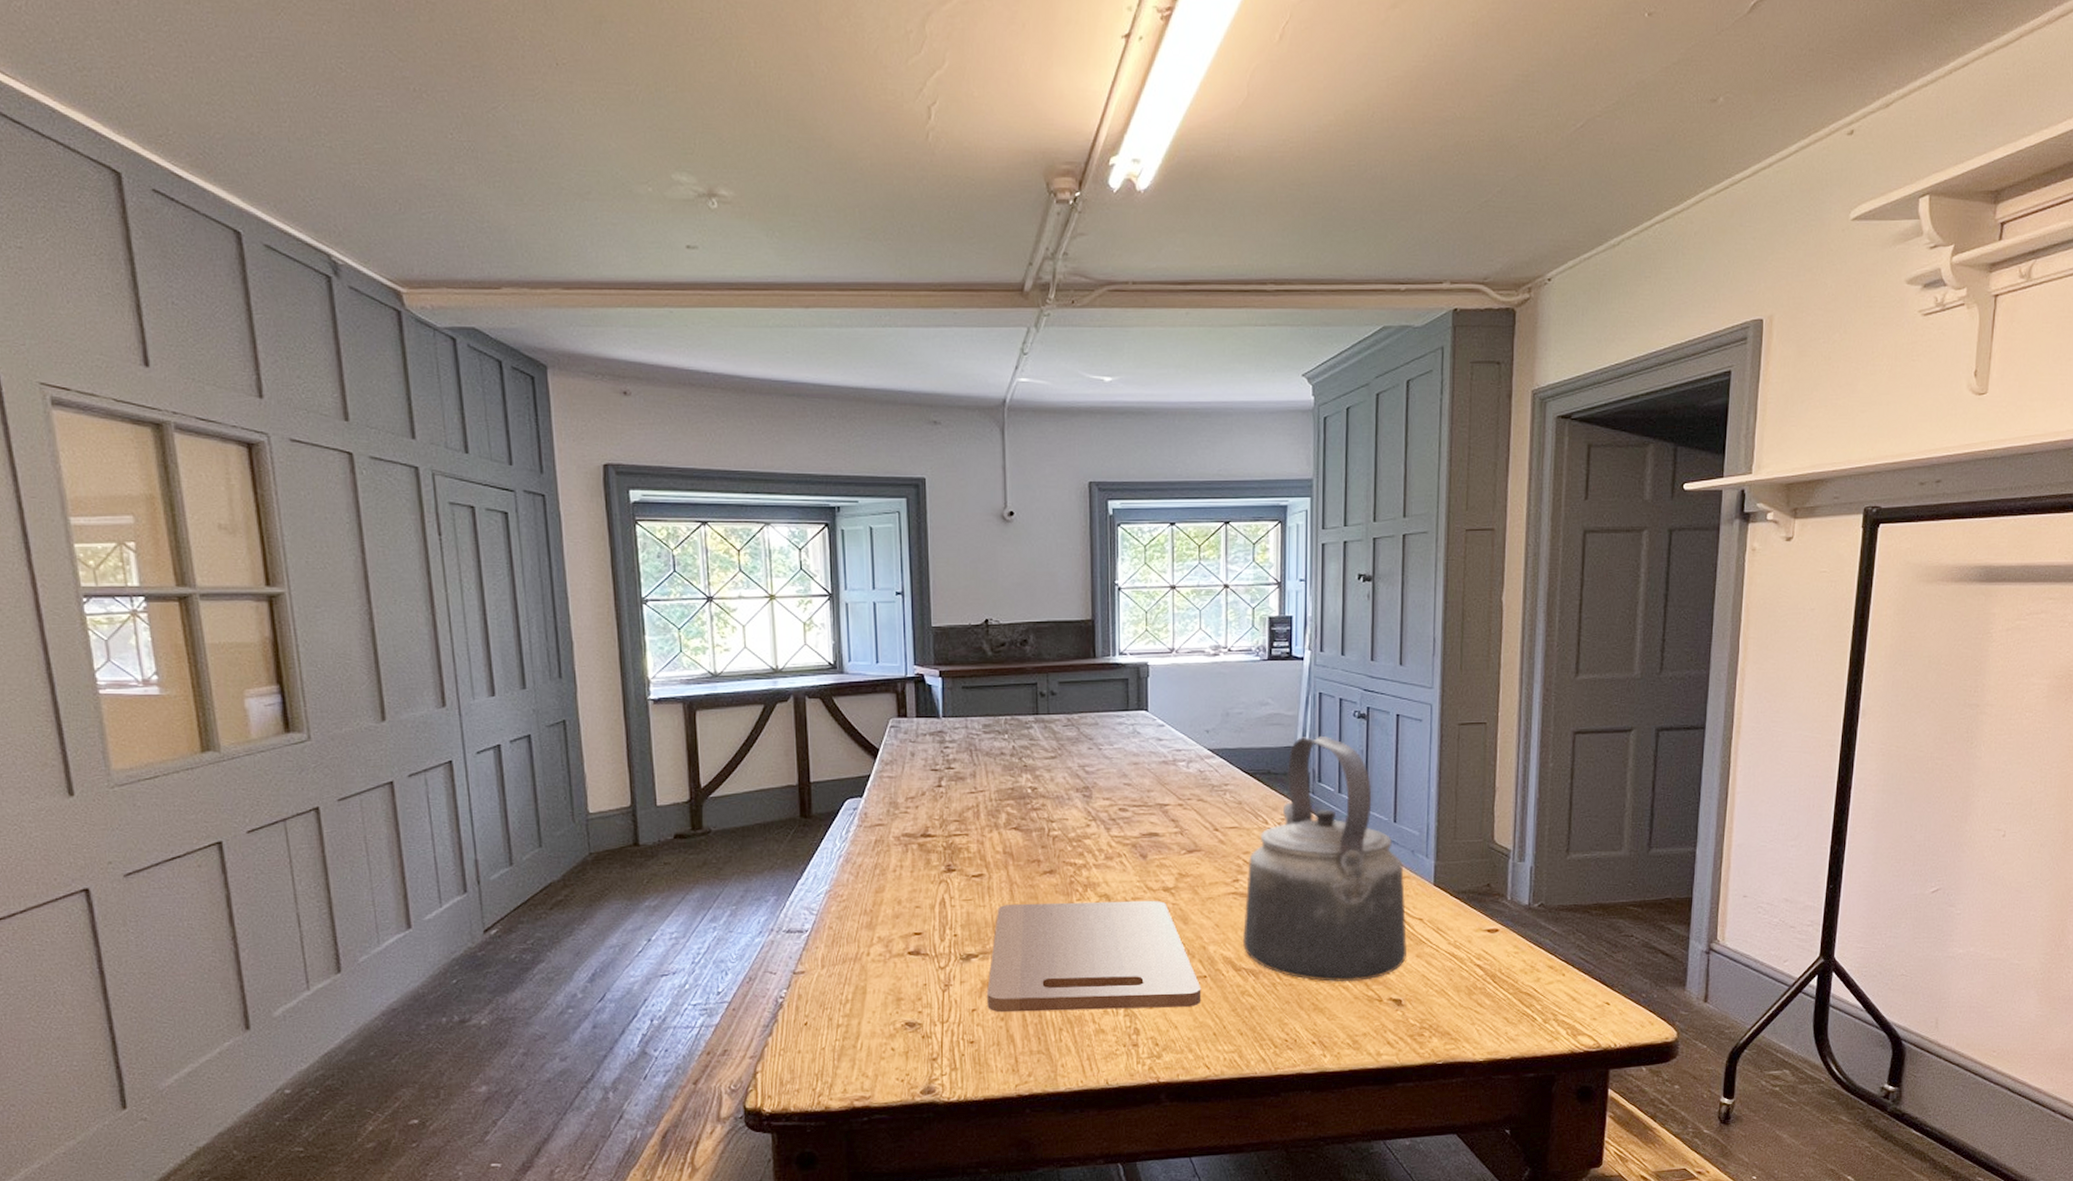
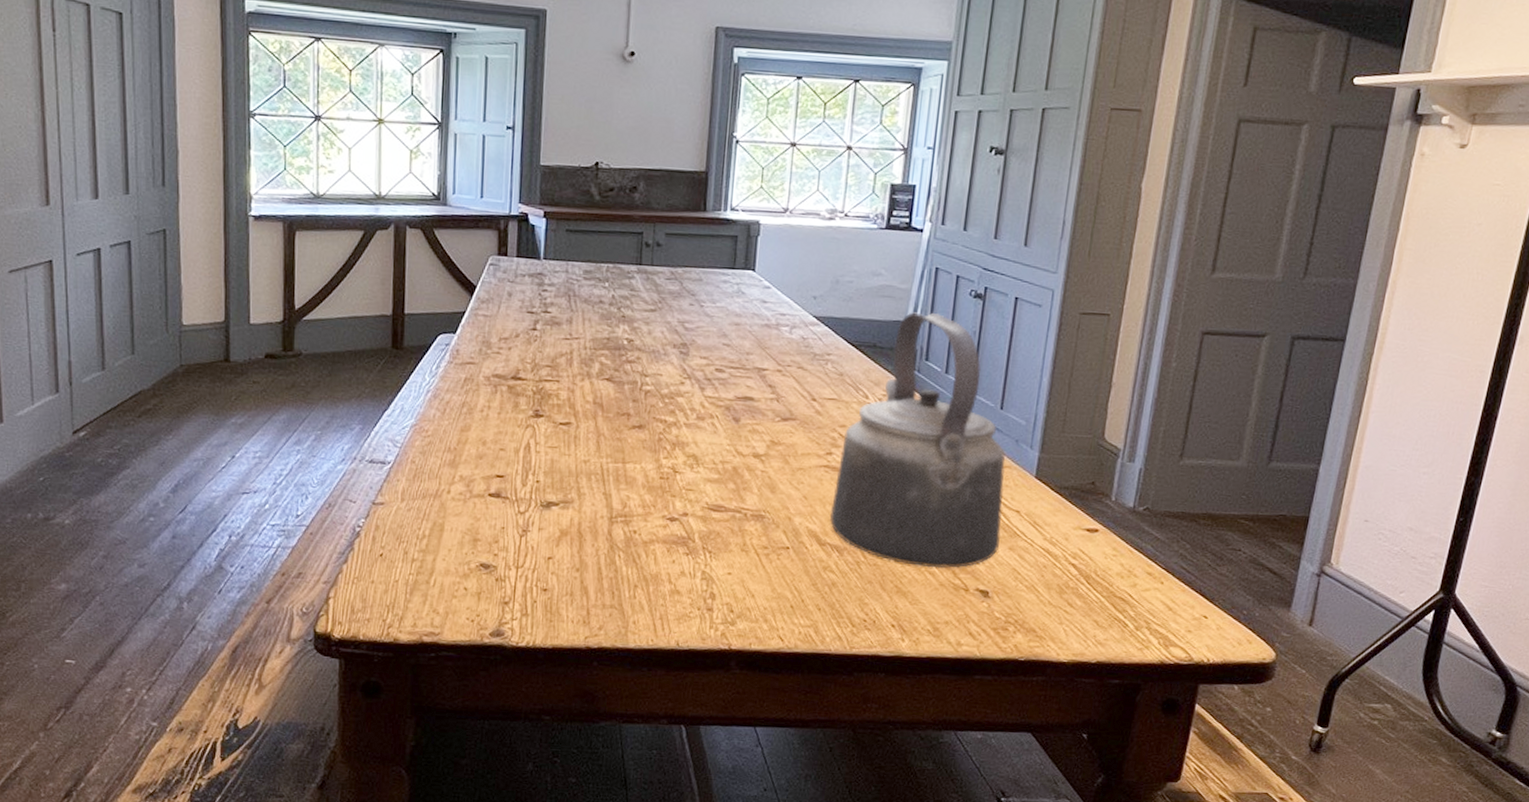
cutting board: present [987,900,1201,1013] -> none [564,455,783,577]

